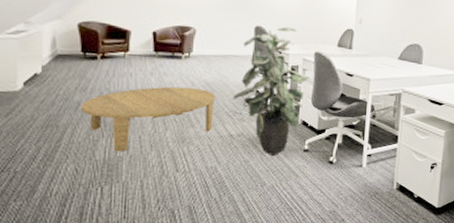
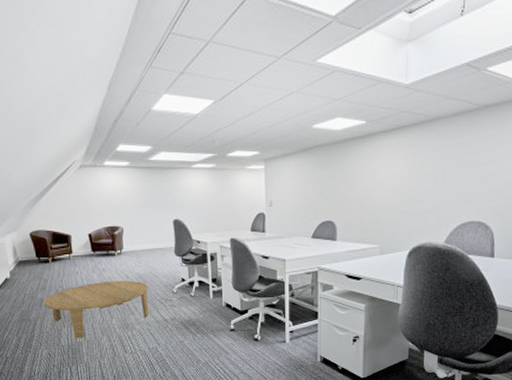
indoor plant: present [232,27,310,155] -> none [162,217,229,336]

